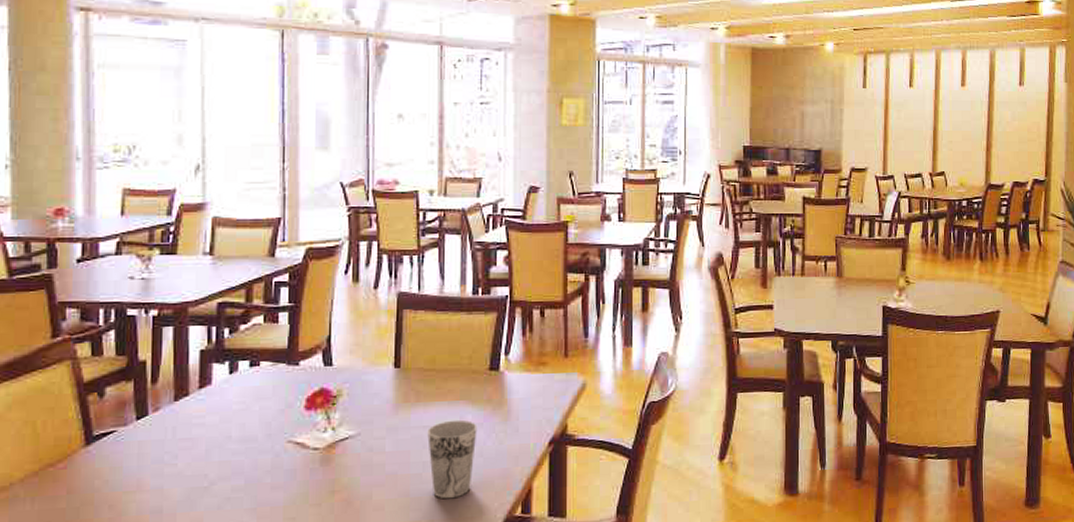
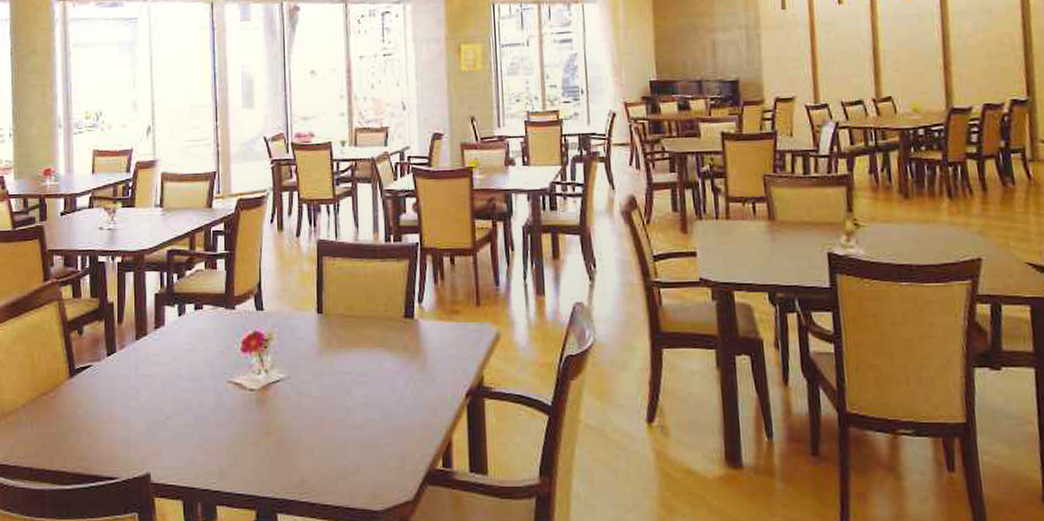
cup: present [427,419,477,499] -> none [350,367,396,447]

